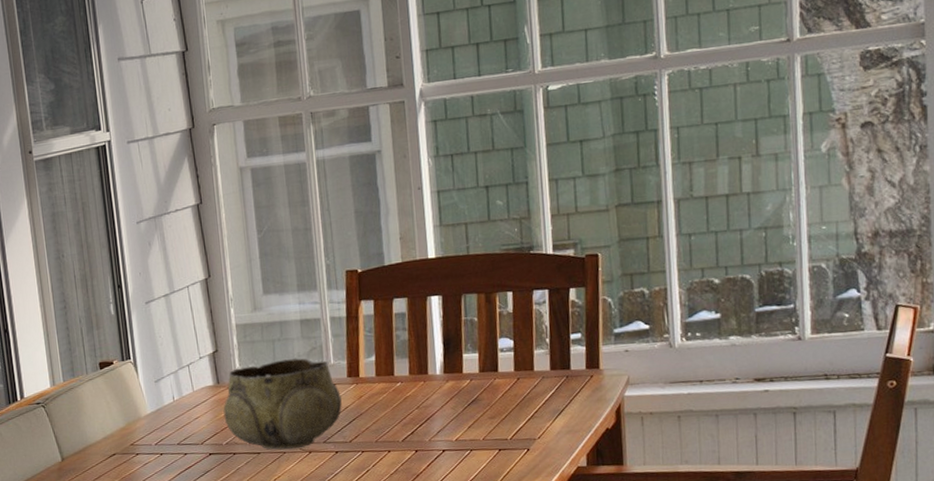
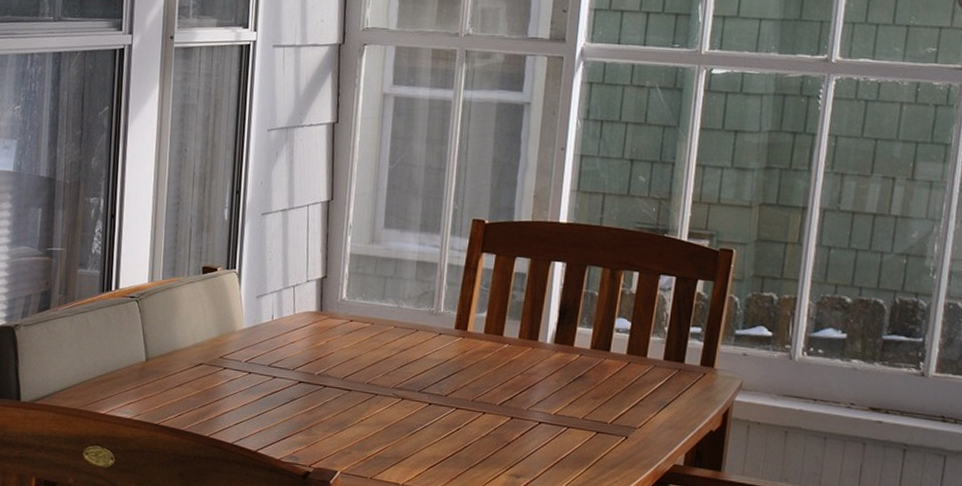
decorative bowl: present [223,358,342,450] -> none [321,298,445,393]

